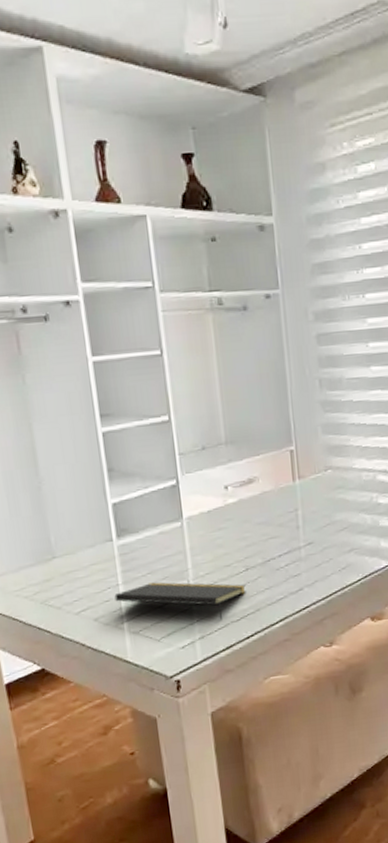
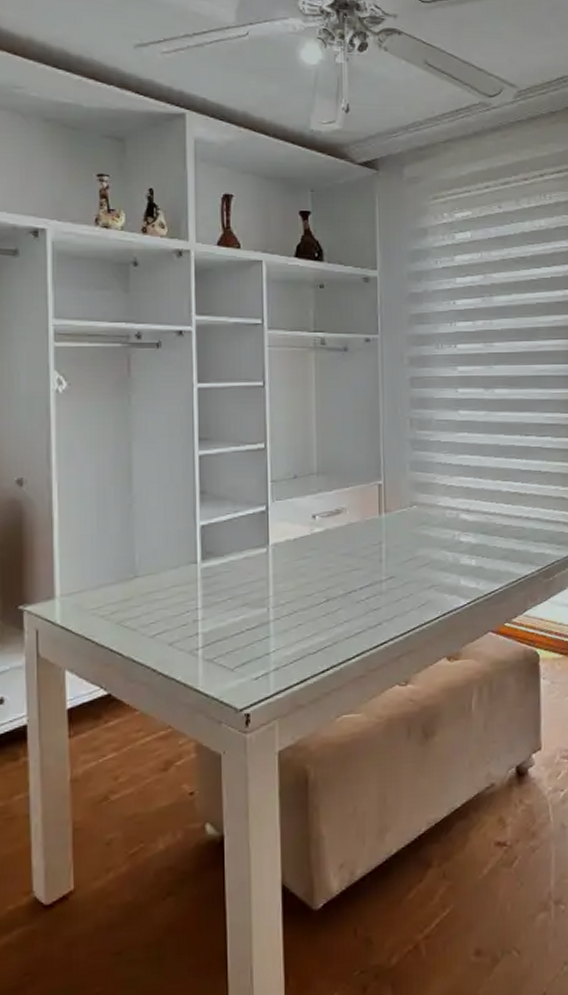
notepad: present [114,582,246,620] -> none [192,608,325,652]

